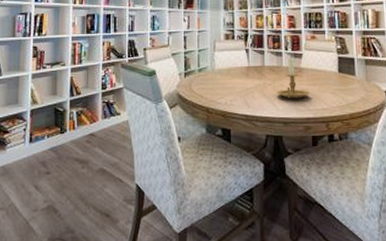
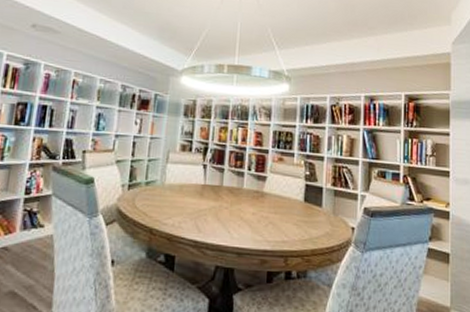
candle holder: present [276,56,310,99] -> none [232,178,270,227]

